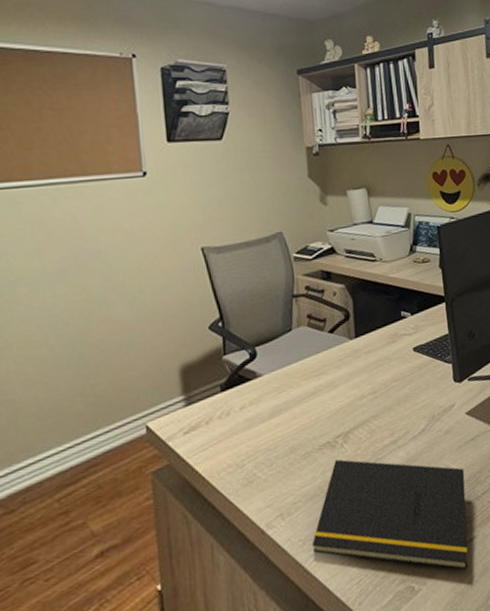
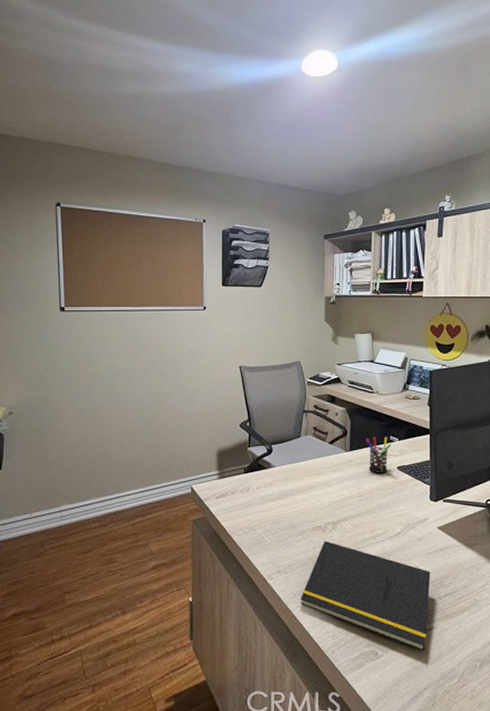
pen holder: none [373,313,404,361] -> present [366,436,391,473]

